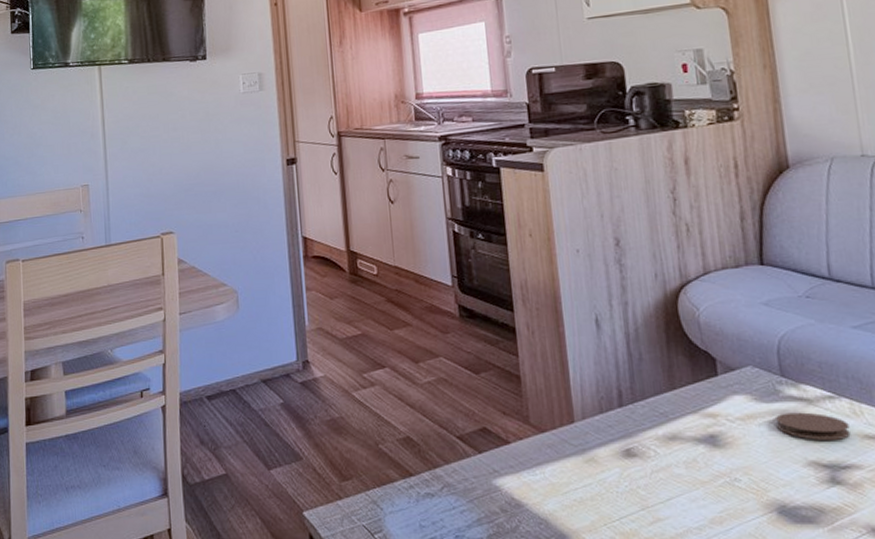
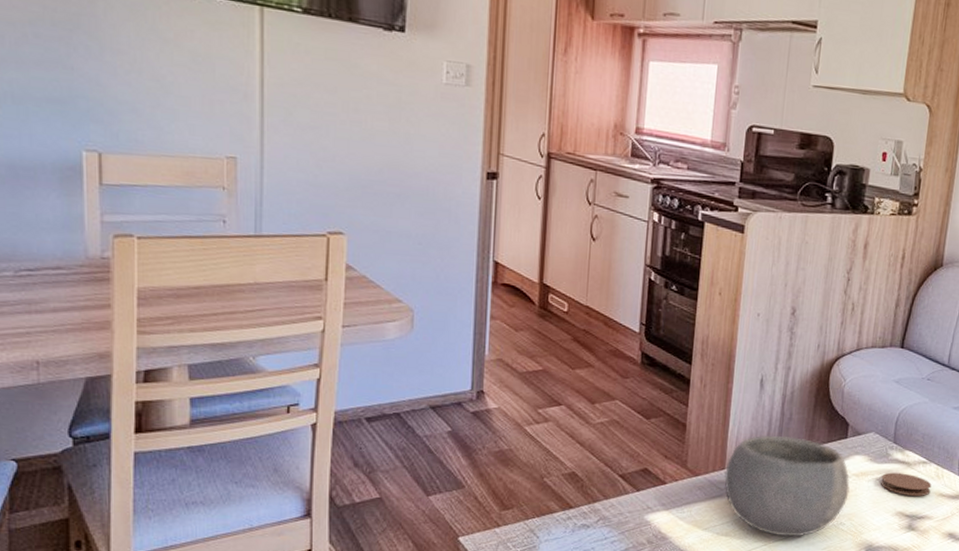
bowl: none [575,379,738,499] -> present [724,435,850,537]

